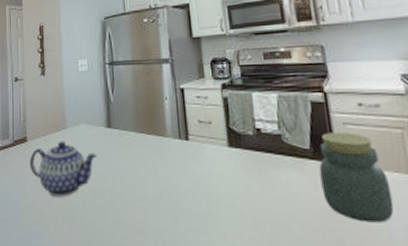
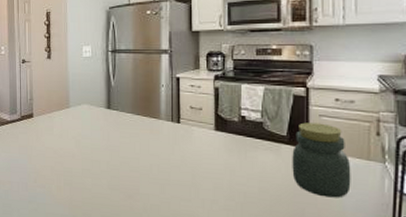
teapot: present [29,141,97,197] -> none [35,118,97,166]

